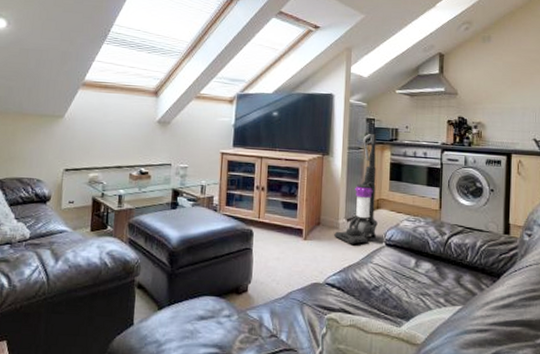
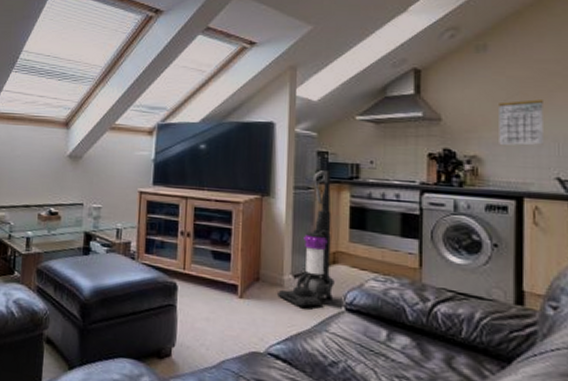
calendar: none [496,80,526,115] -> present [499,99,543,146]

